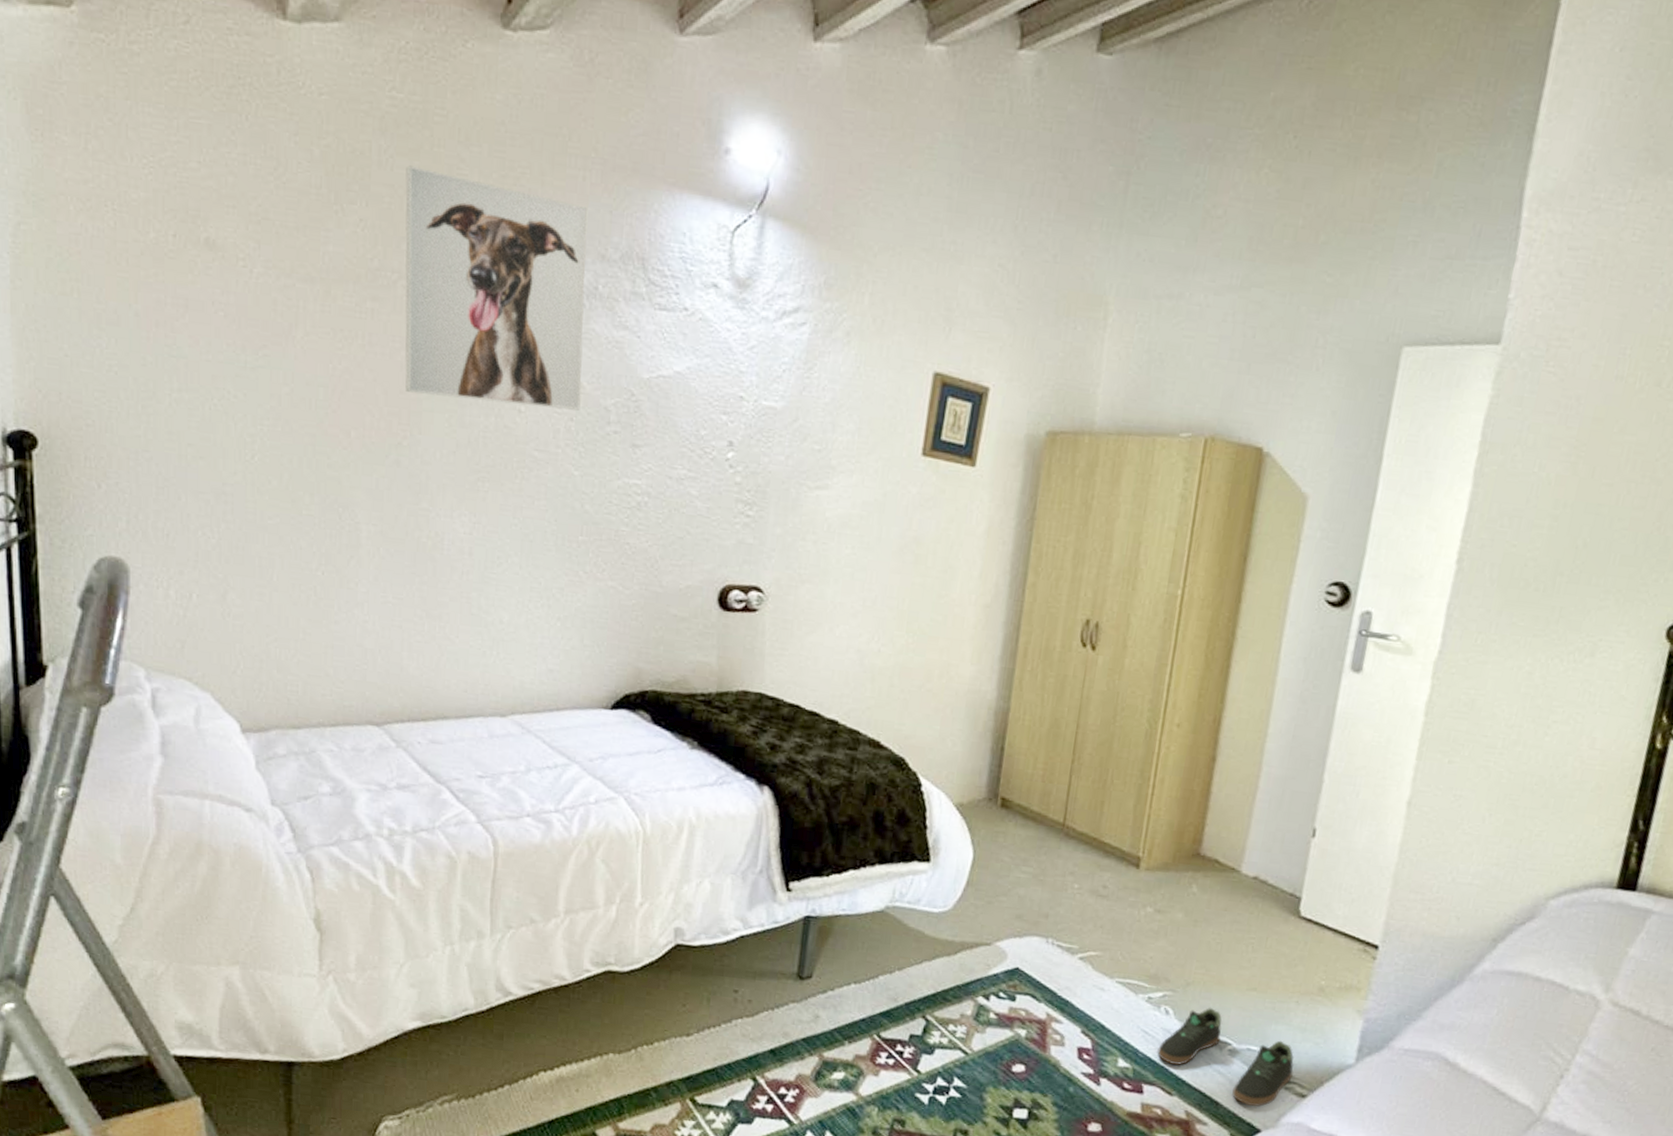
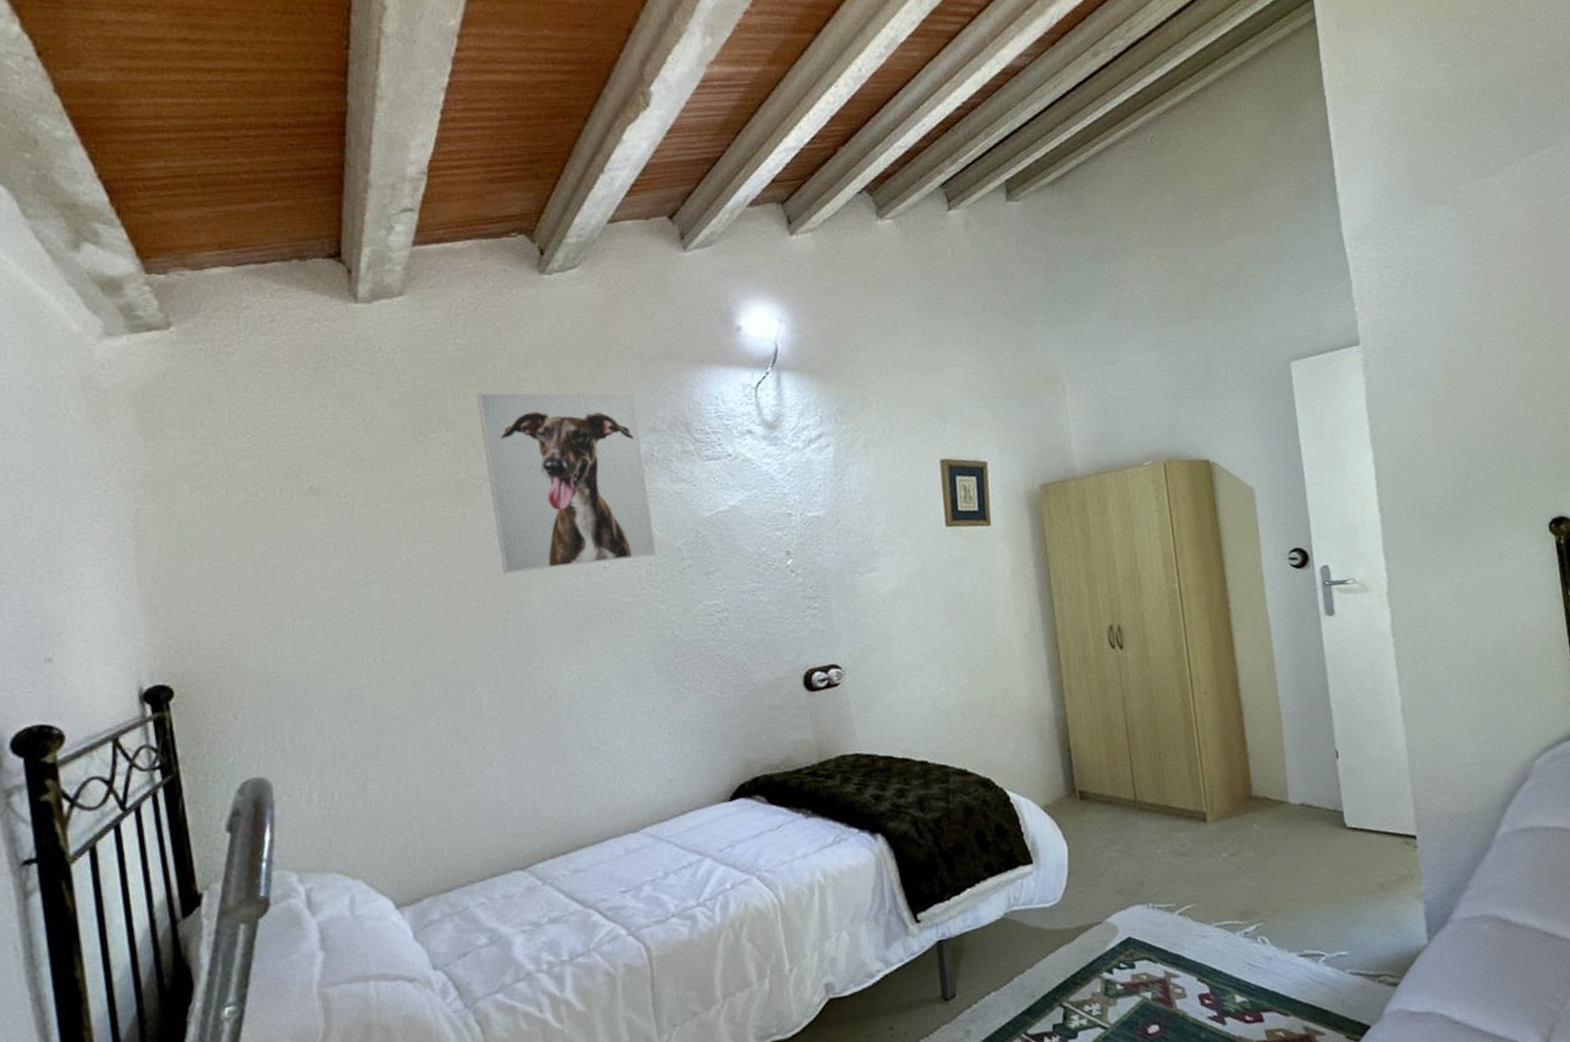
shoe: present [1157,1007,1295,1107] -> none [1265,926,1382,1007]

